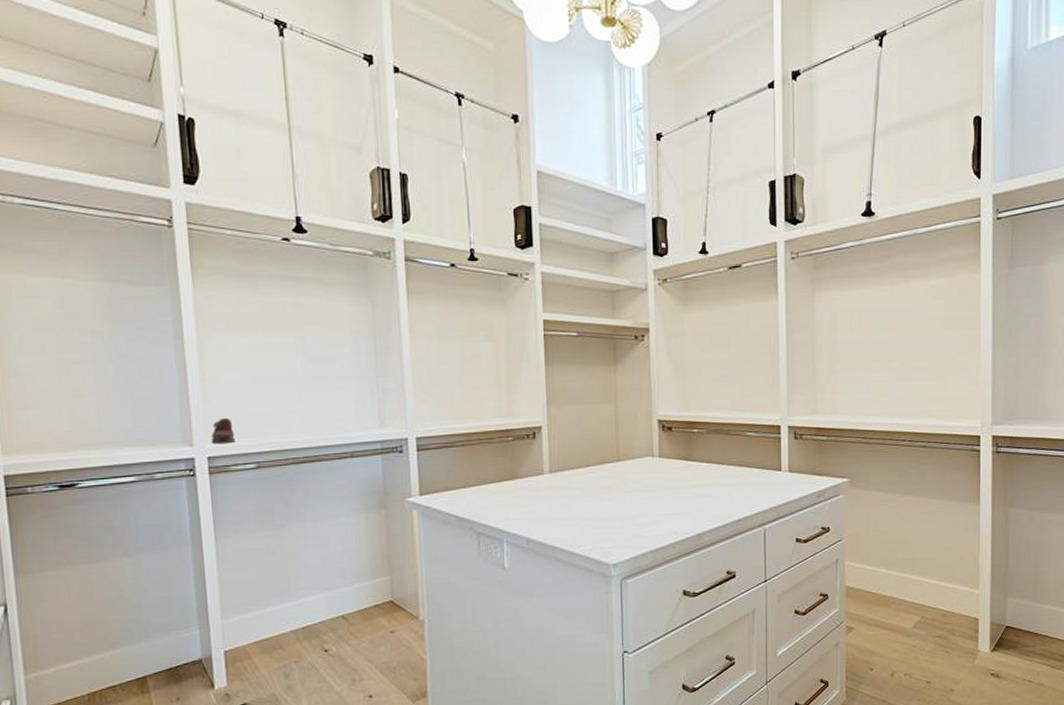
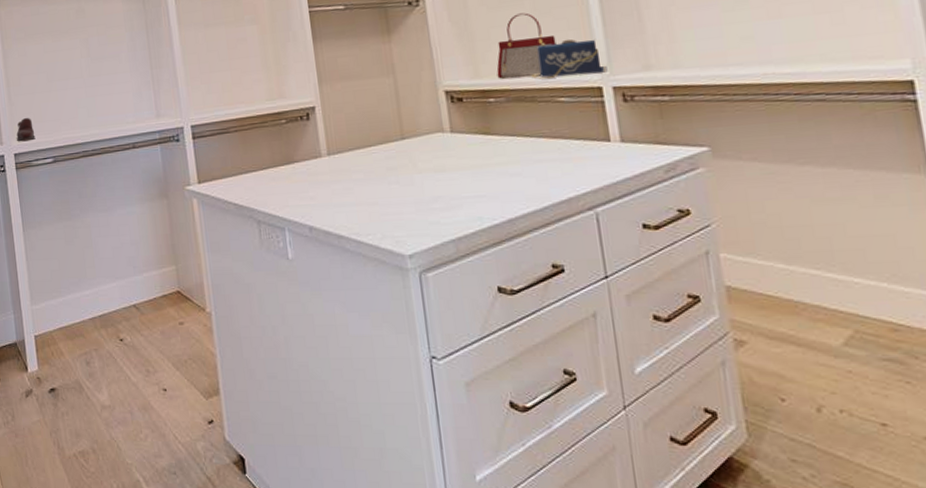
handbag: none [702,357,751,413] -> present [496,13,556,79]
clutch bag: none [728,383,786,416] -> present [531,39,608,80]

